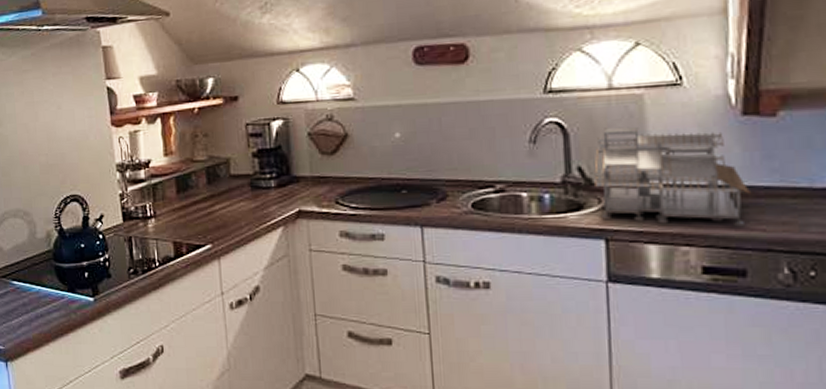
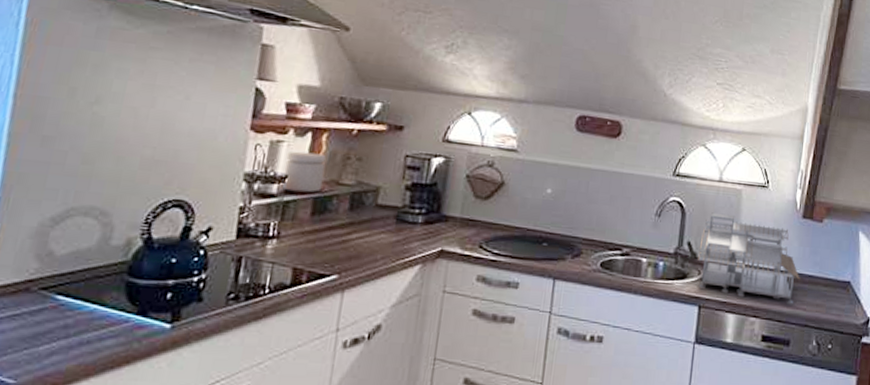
jar: none [145,136,180,175] -> present [282,151,326,193]

